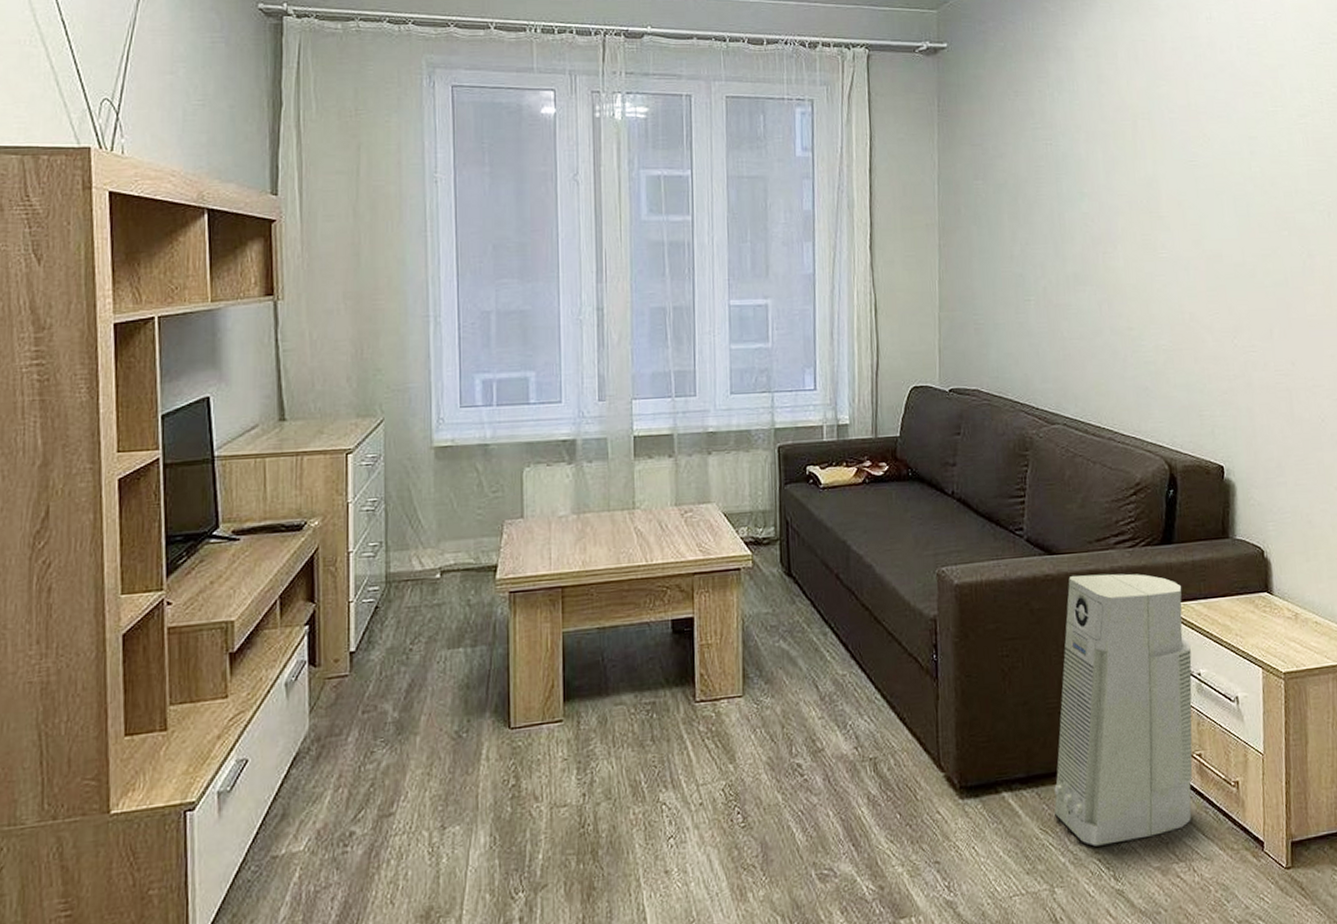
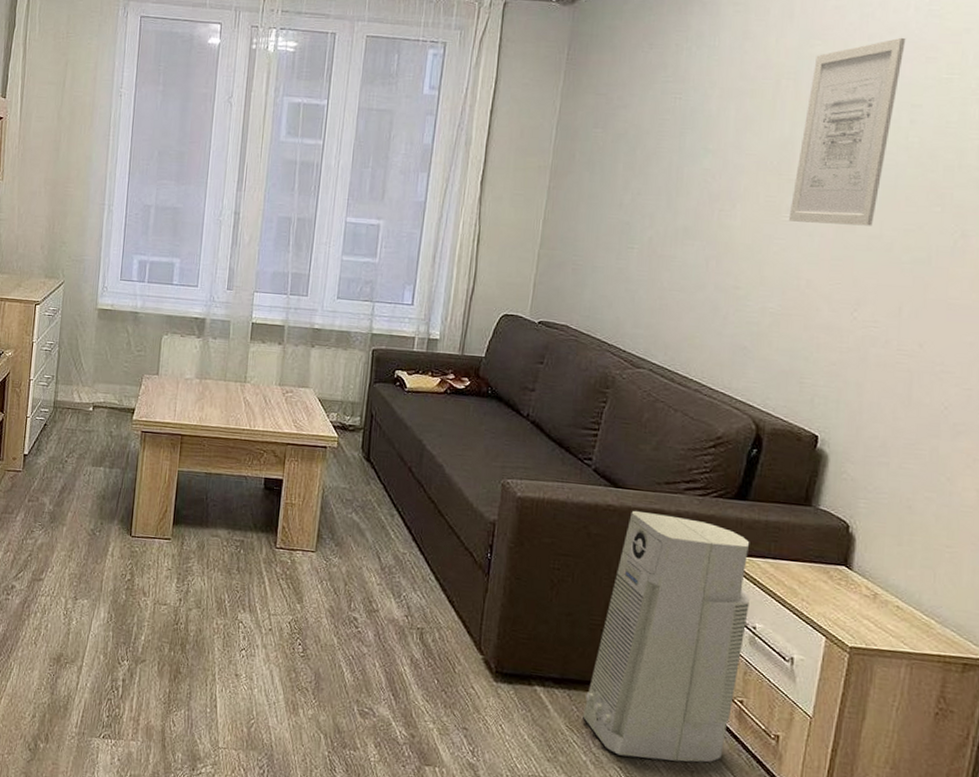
wall art: none [1163,75,1236,257] -> present [788,37,906,226]

